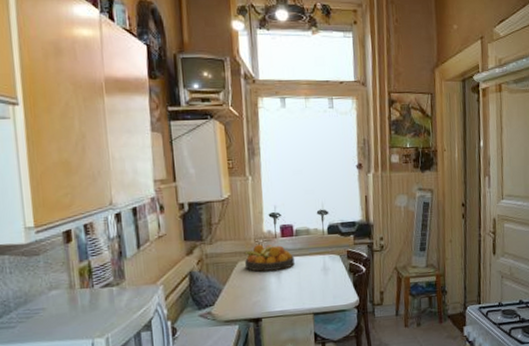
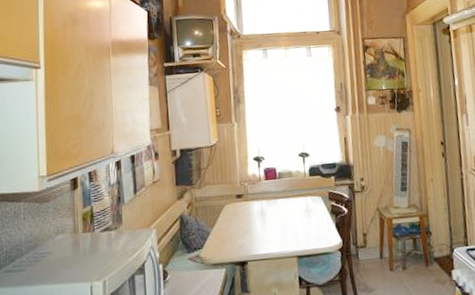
fruit bowl: present [243,244,294,272] -> none [230,187,278,215]

